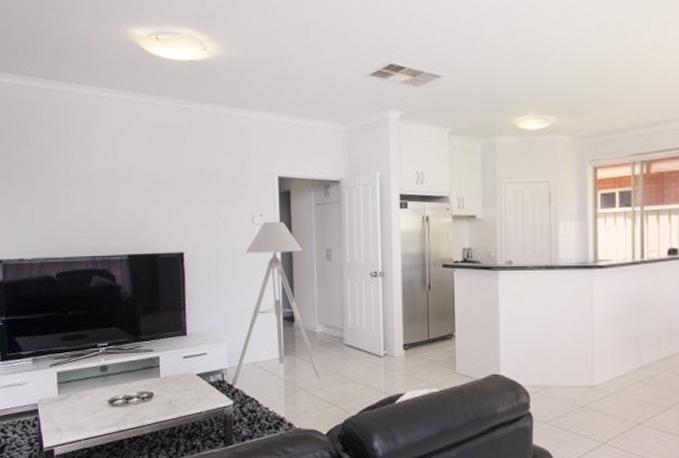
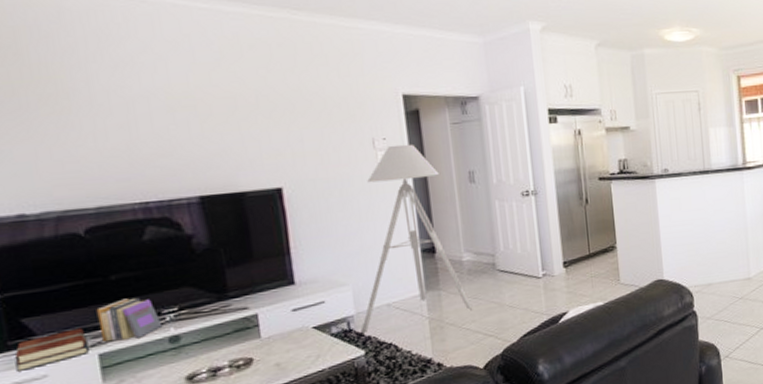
books: none [9,350,52,377] -> present [14,328,89,371]
books: none [58,331,97,364] -> present [96,297,163,342]

